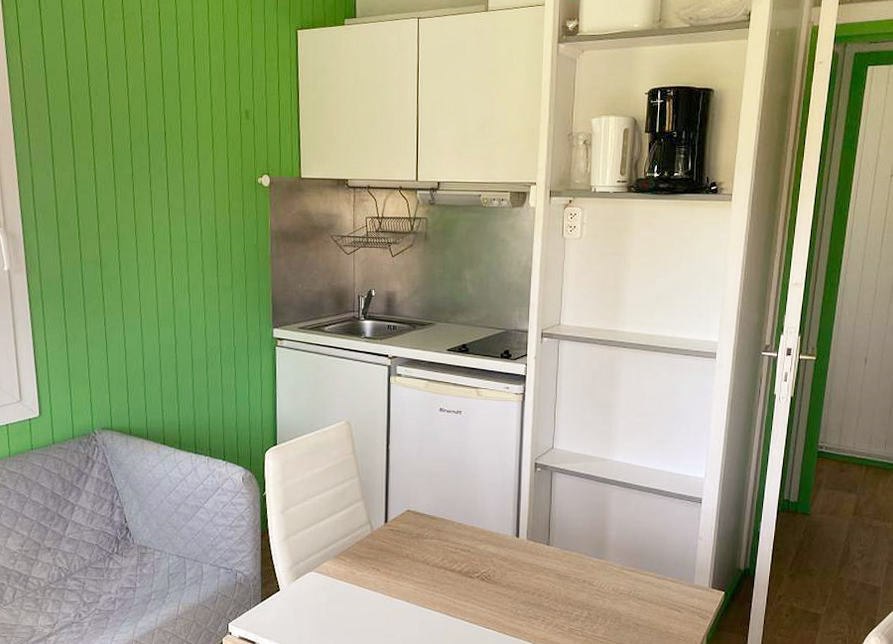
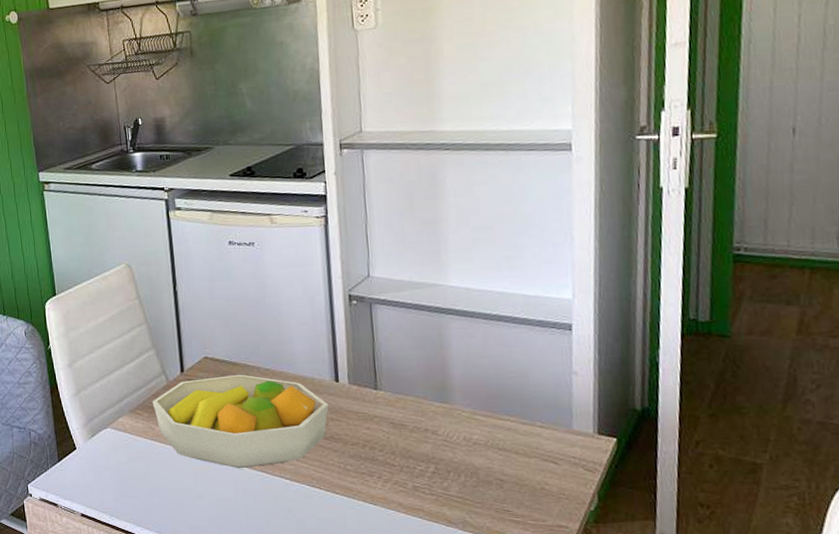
fruit bowl: none [356,527,508,612] -> present [152,374,329,469]

